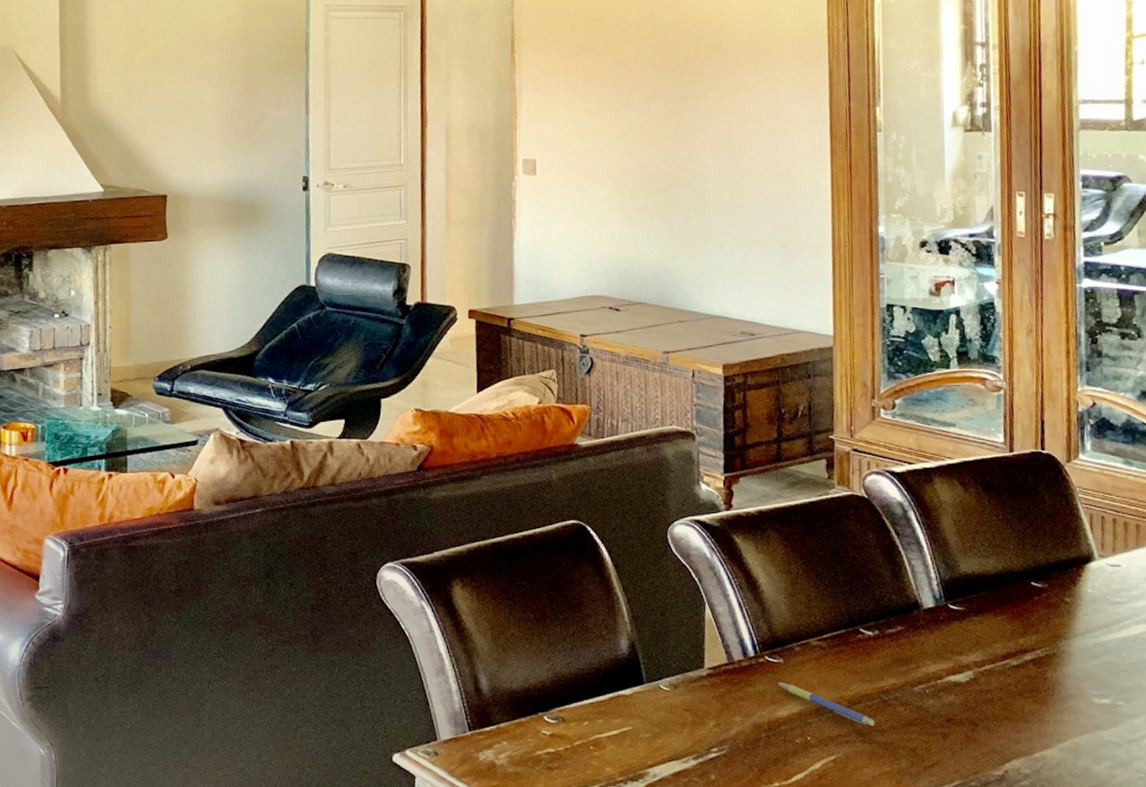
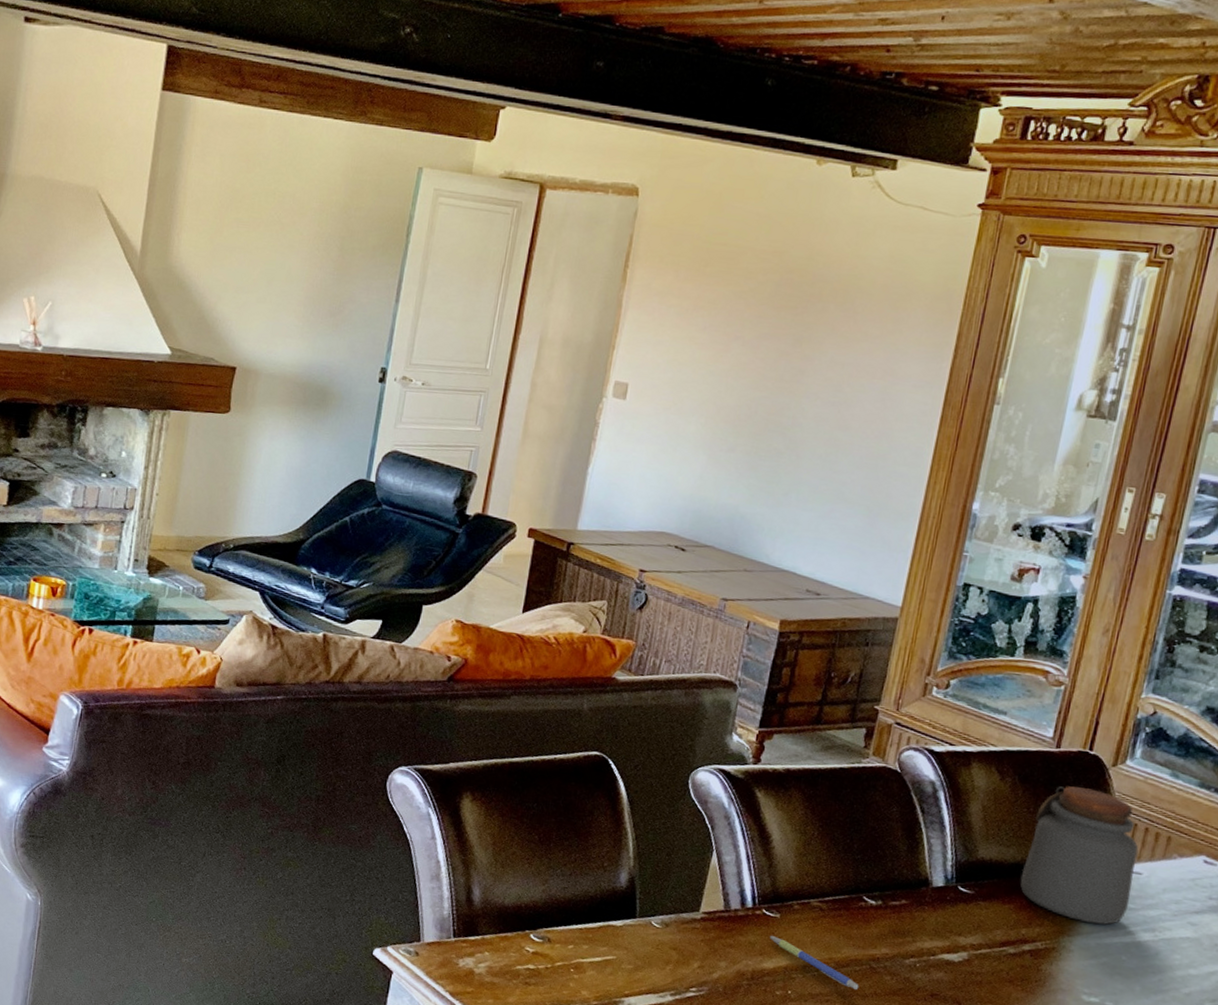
jar: none [1005,488,1116,624] -> present [1020,786,1139,925]

